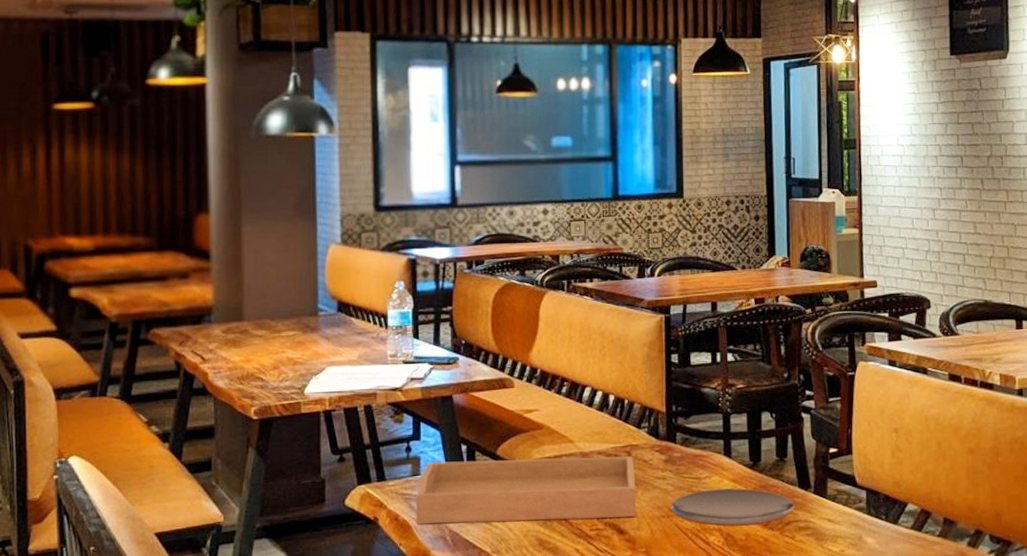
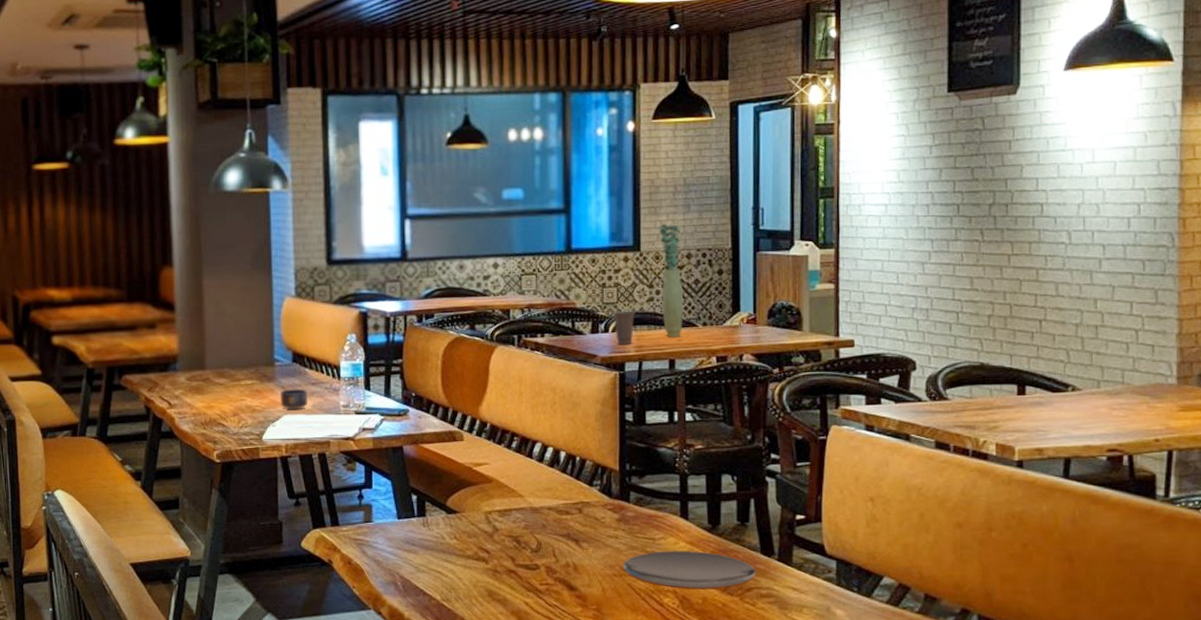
mug: none [323,339,353,362] -> present [279,389,307,410]
serving tray: present [416,456,636,525] -> none [368,510,588,575]
cup: none [657,256,680,289] -> present [612,312,636,345]
vase: none [699,168,724,282] -> present [658,220,683,338]

